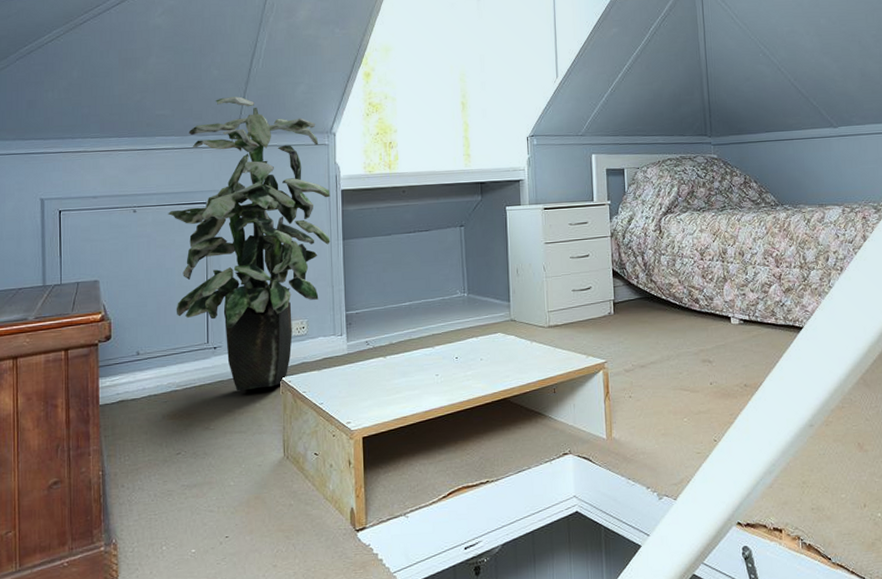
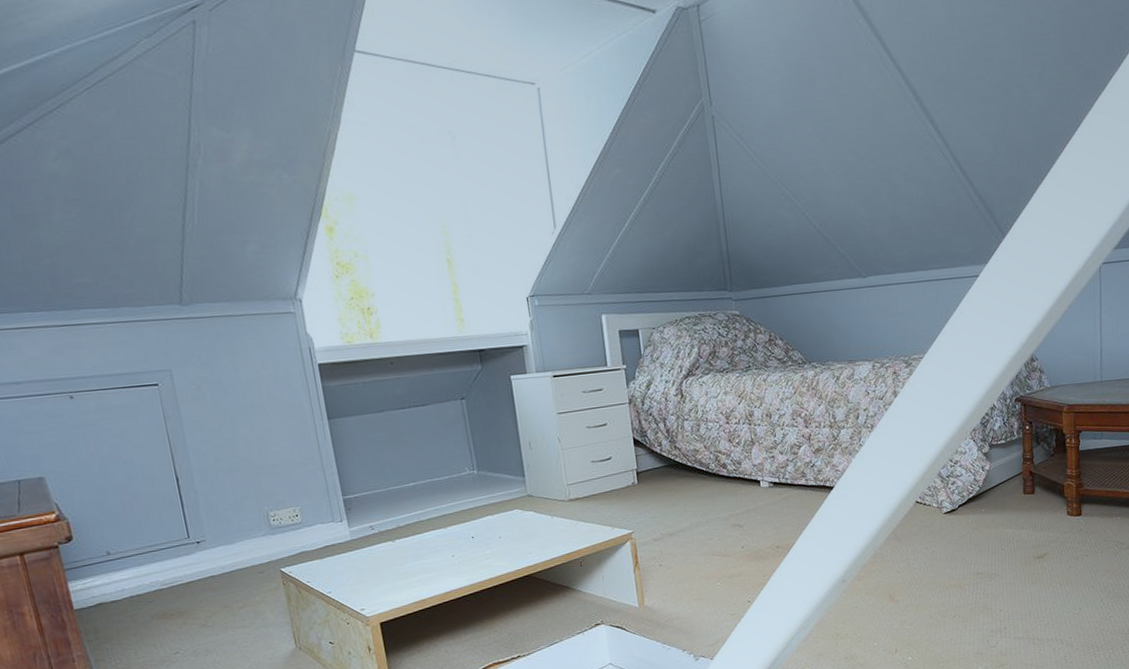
indoor plant: present [168,96,331,391] -> none [113,258,314,586]

